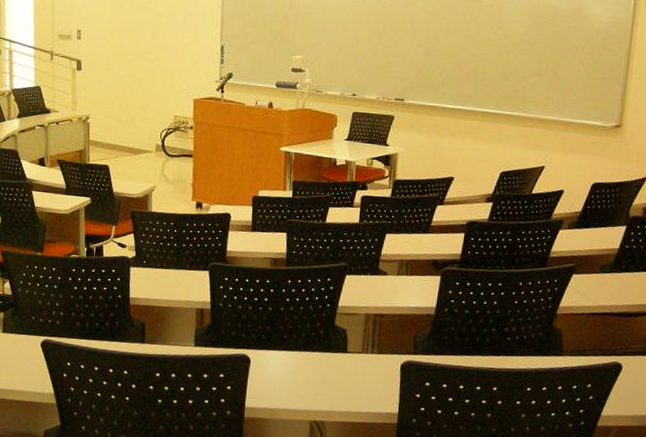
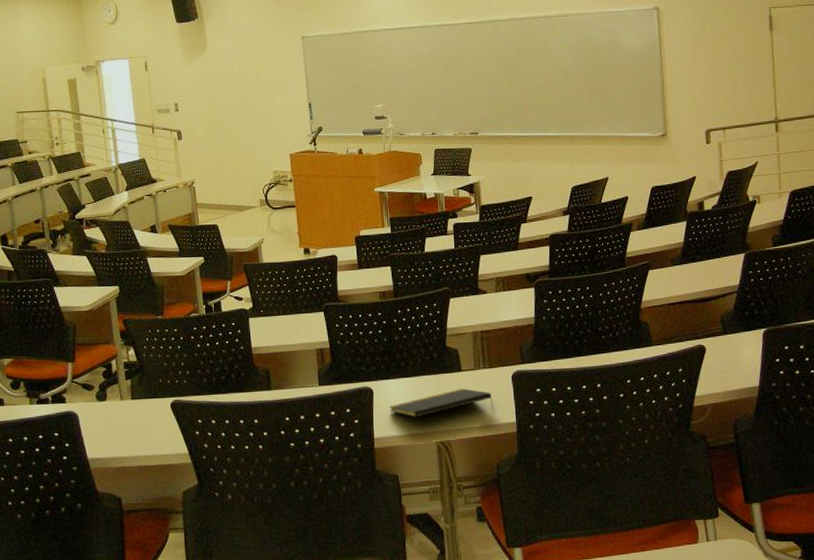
notepad: none [264,370,377,396] -> present [389,388,494,418]

